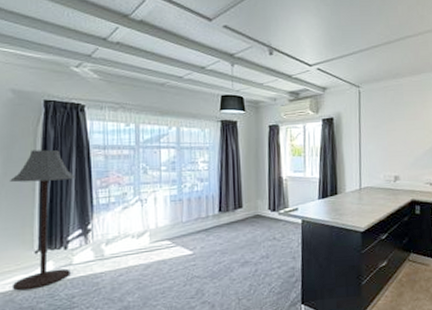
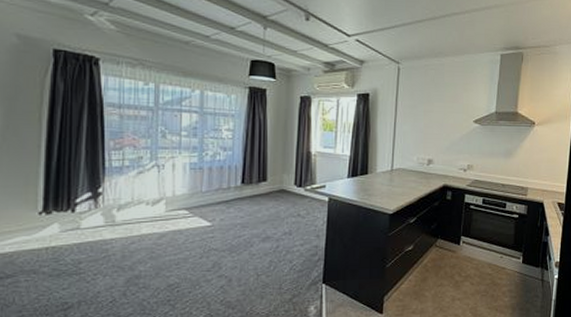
floor lamp: present [10,149,76,291] -> none [12,103,87,253]

